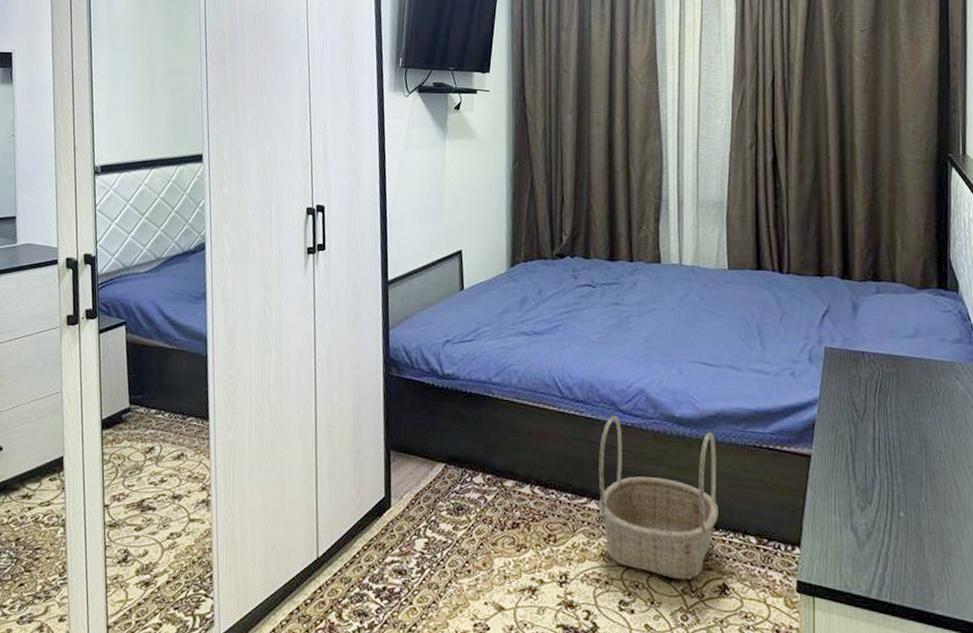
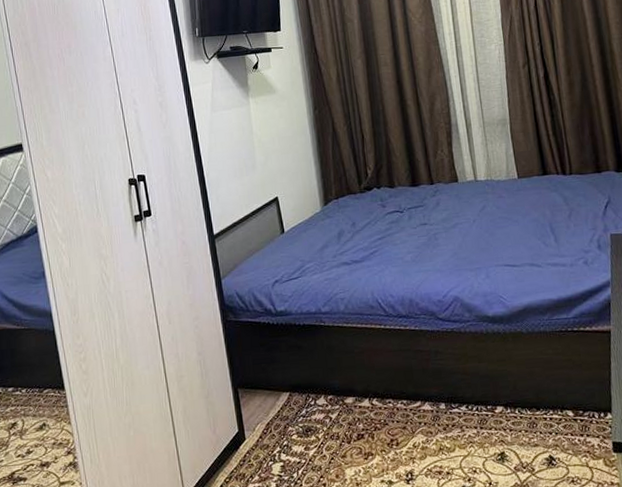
basket: present [598,415,718,580] -> none [426,324,538,459]

